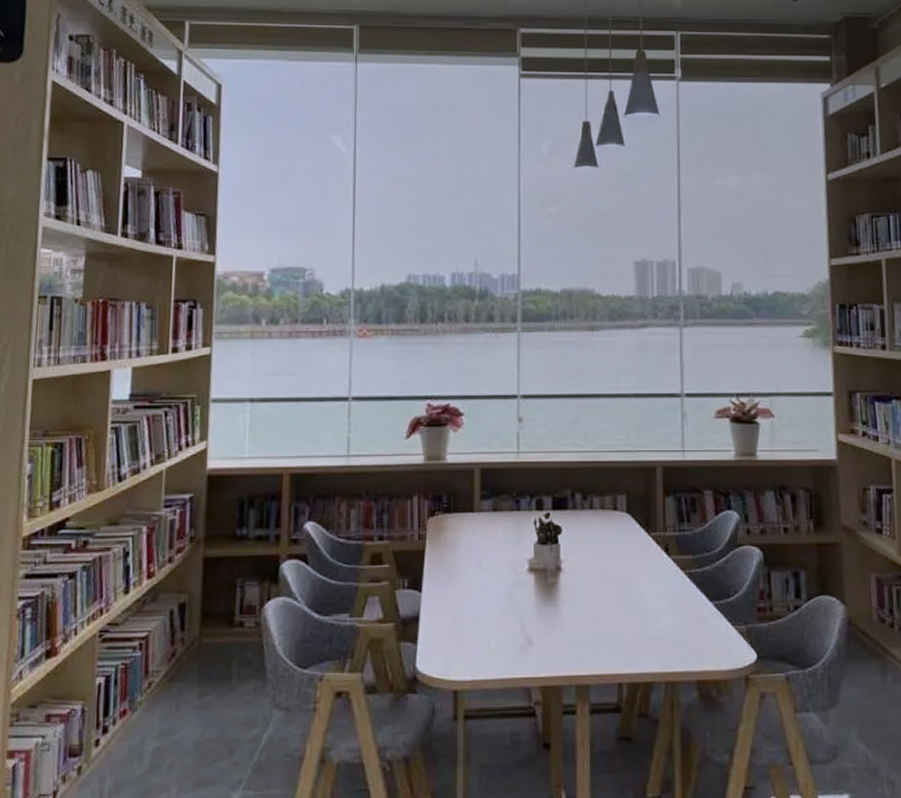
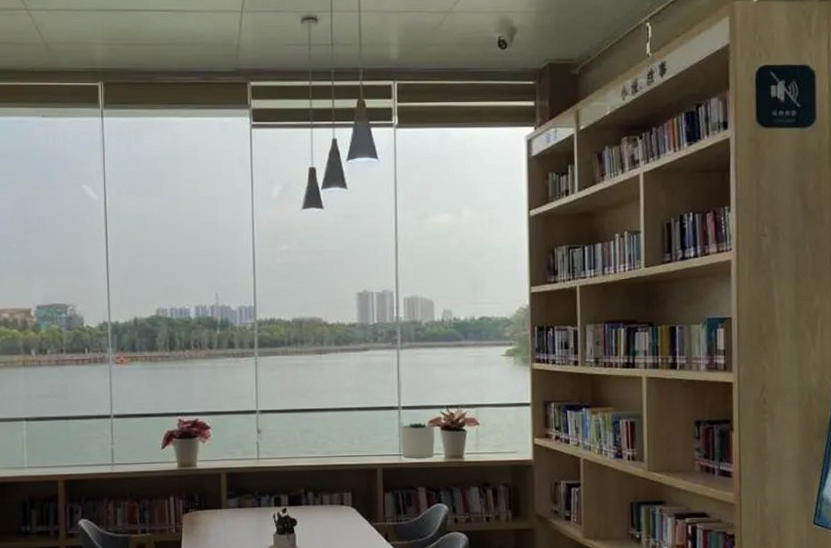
planter: none [683,413,723,455] -> present [400,423,435,459]

